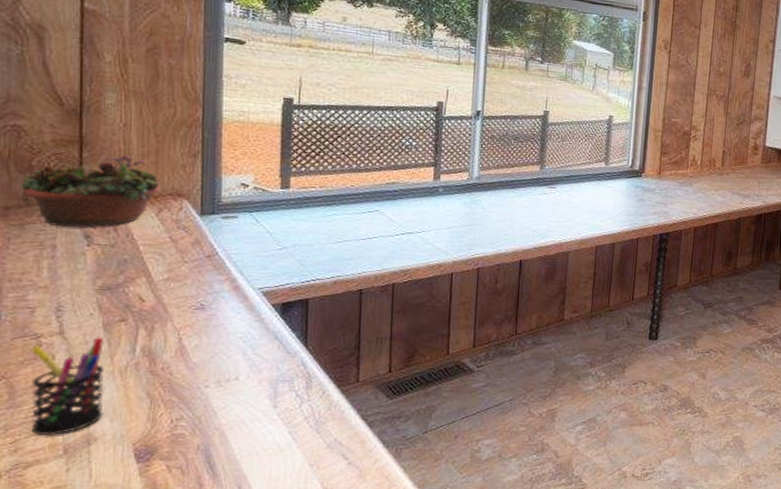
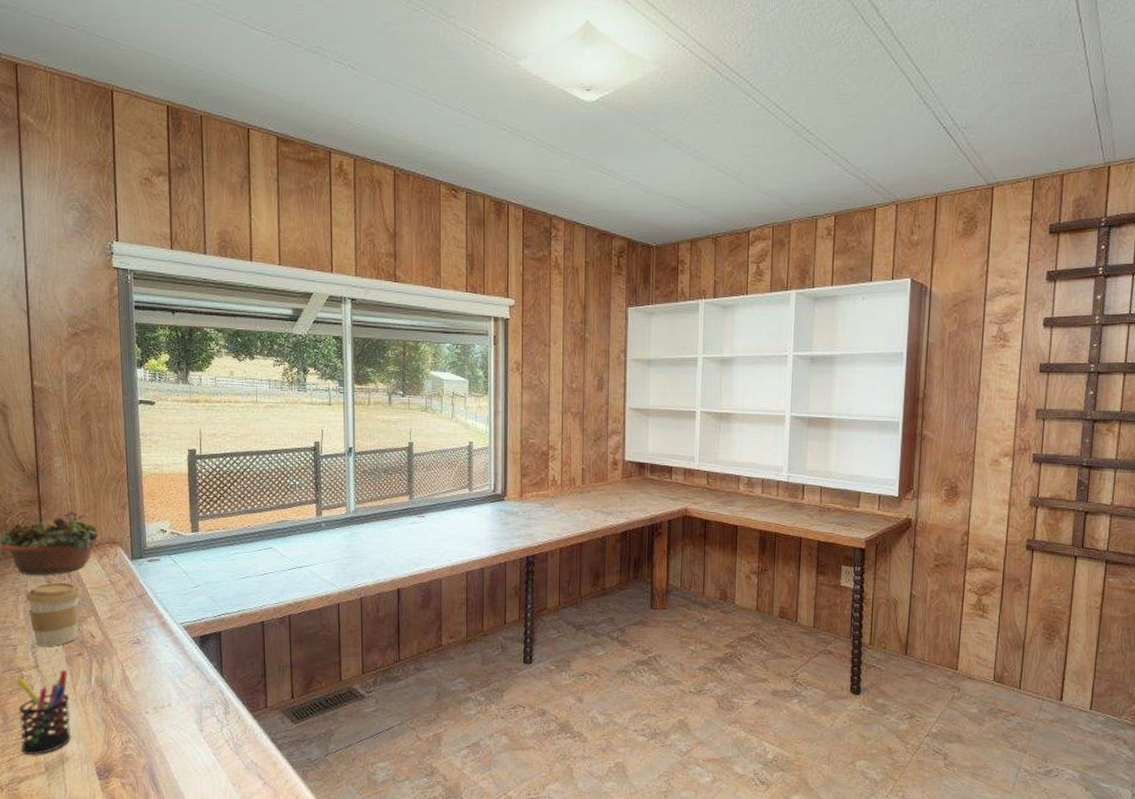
coffee cup: none [52,236,130,311] -> present [25,582,81,647]

